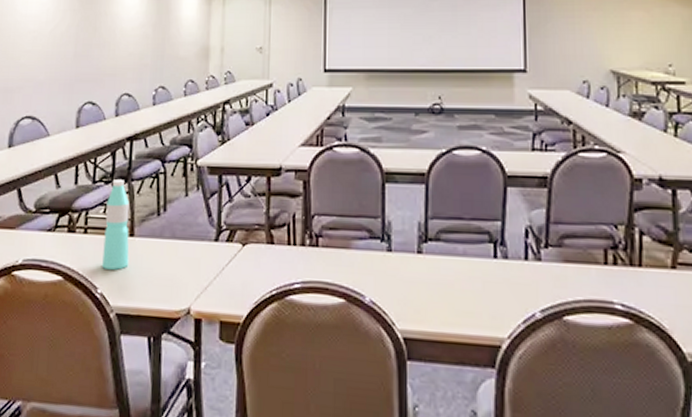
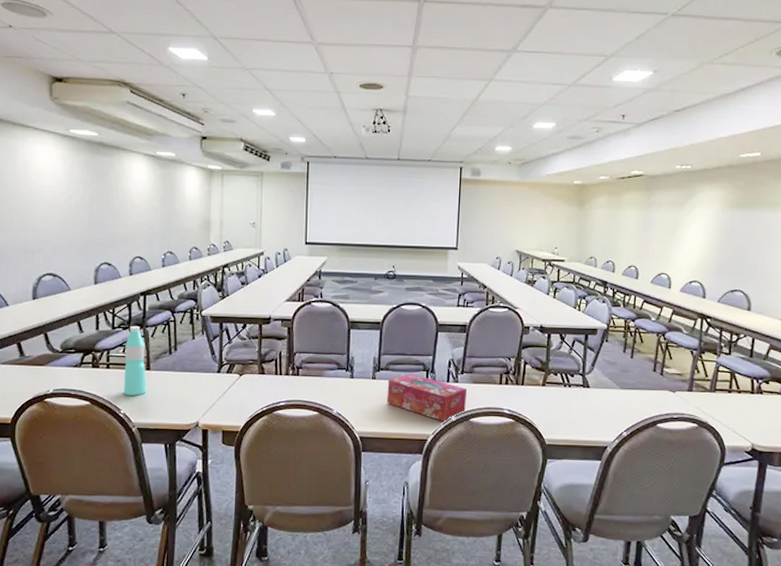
tissue box: none [439,246,557,319] -> present [386,373,468,421]

